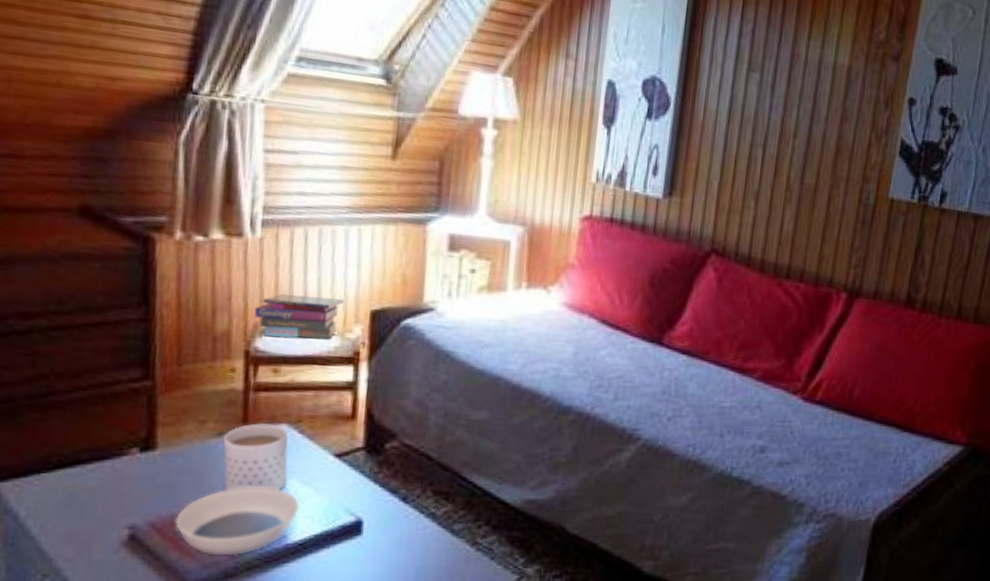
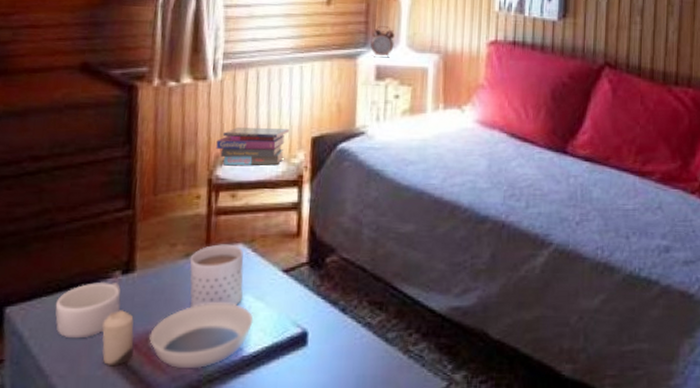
mug: none [57,459,140,520] -> present [55,281,121,339]
candle: none [117,491,157,551] -> present [102,310,134,366]
alarm clock: none [443,189,473,227] -> present [370,26,395,58]

